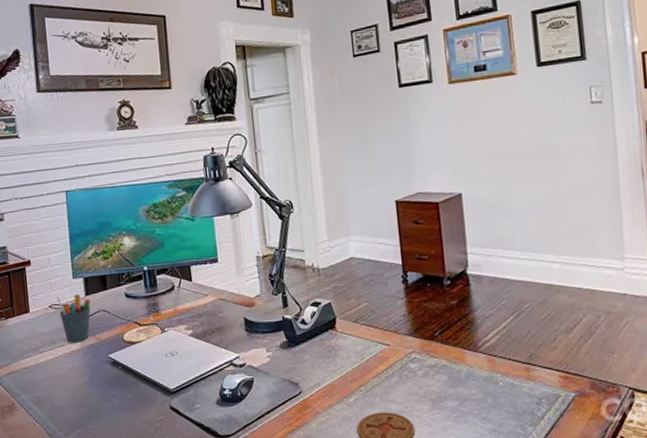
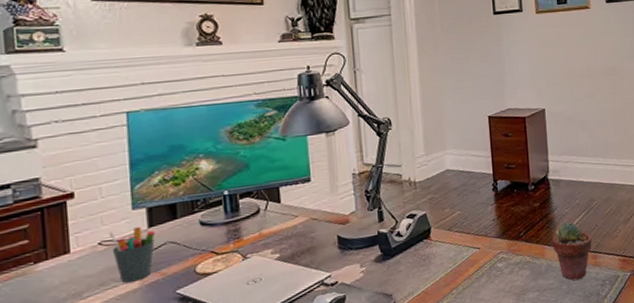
potted succulent: none [473,325,524,394] -> present [552,222,592,281]

